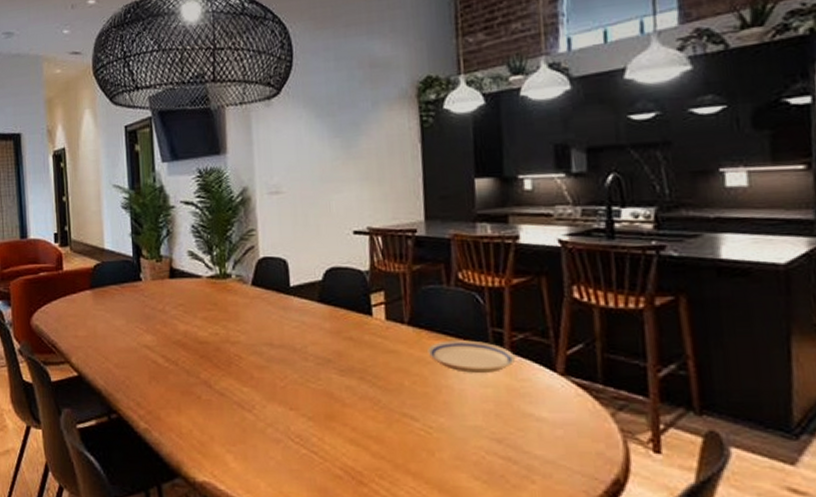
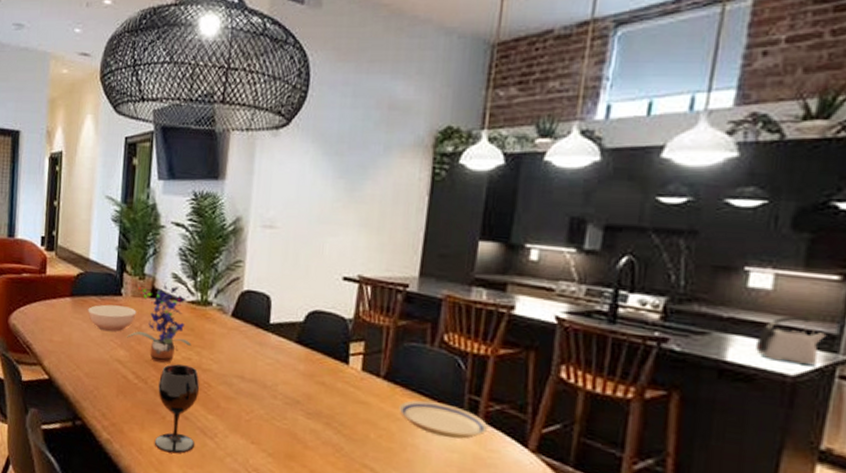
bowl: none [109,291,158,319] -> present [88,304,137,332]
flower arrangement: none [152,260,217,342] -> present [127,282,192,363]
wine glass: none [189,341,234,433] -> present [154,364,199,454]
kettle: none [744,206,806,252] -> present [754,315,827,366]

